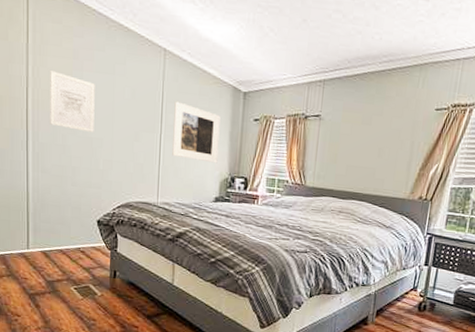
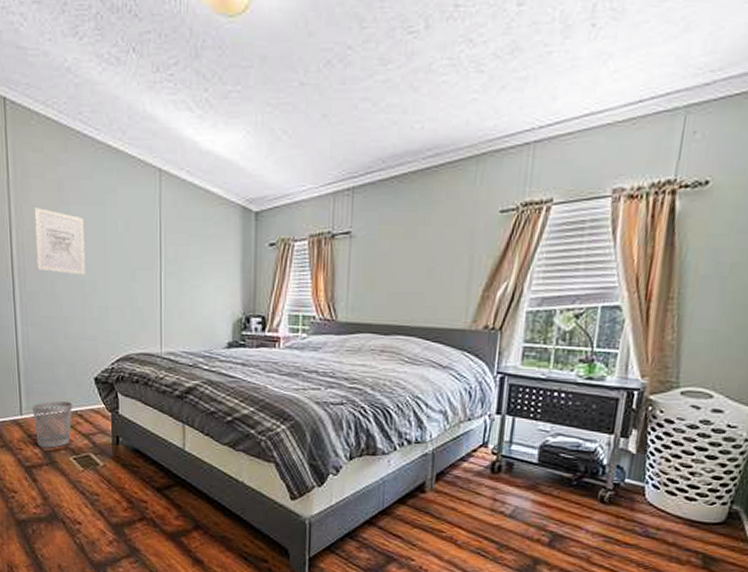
wastebasket: none [38,238,76,279] -> present [32,401,72,448]
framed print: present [172,101,221,164] -> none [175,230,229,301]

